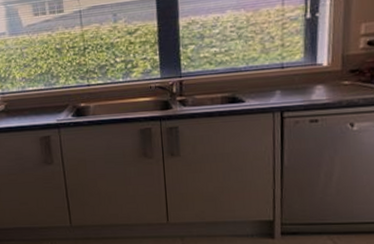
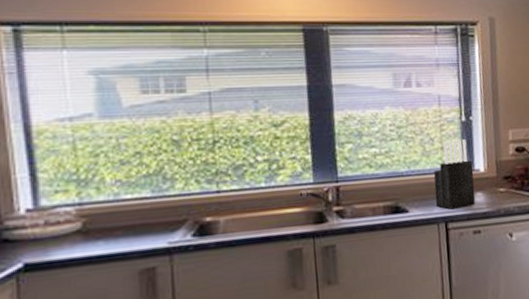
knife block: none [272,35,316,101] -> present [433,138,475,210]

